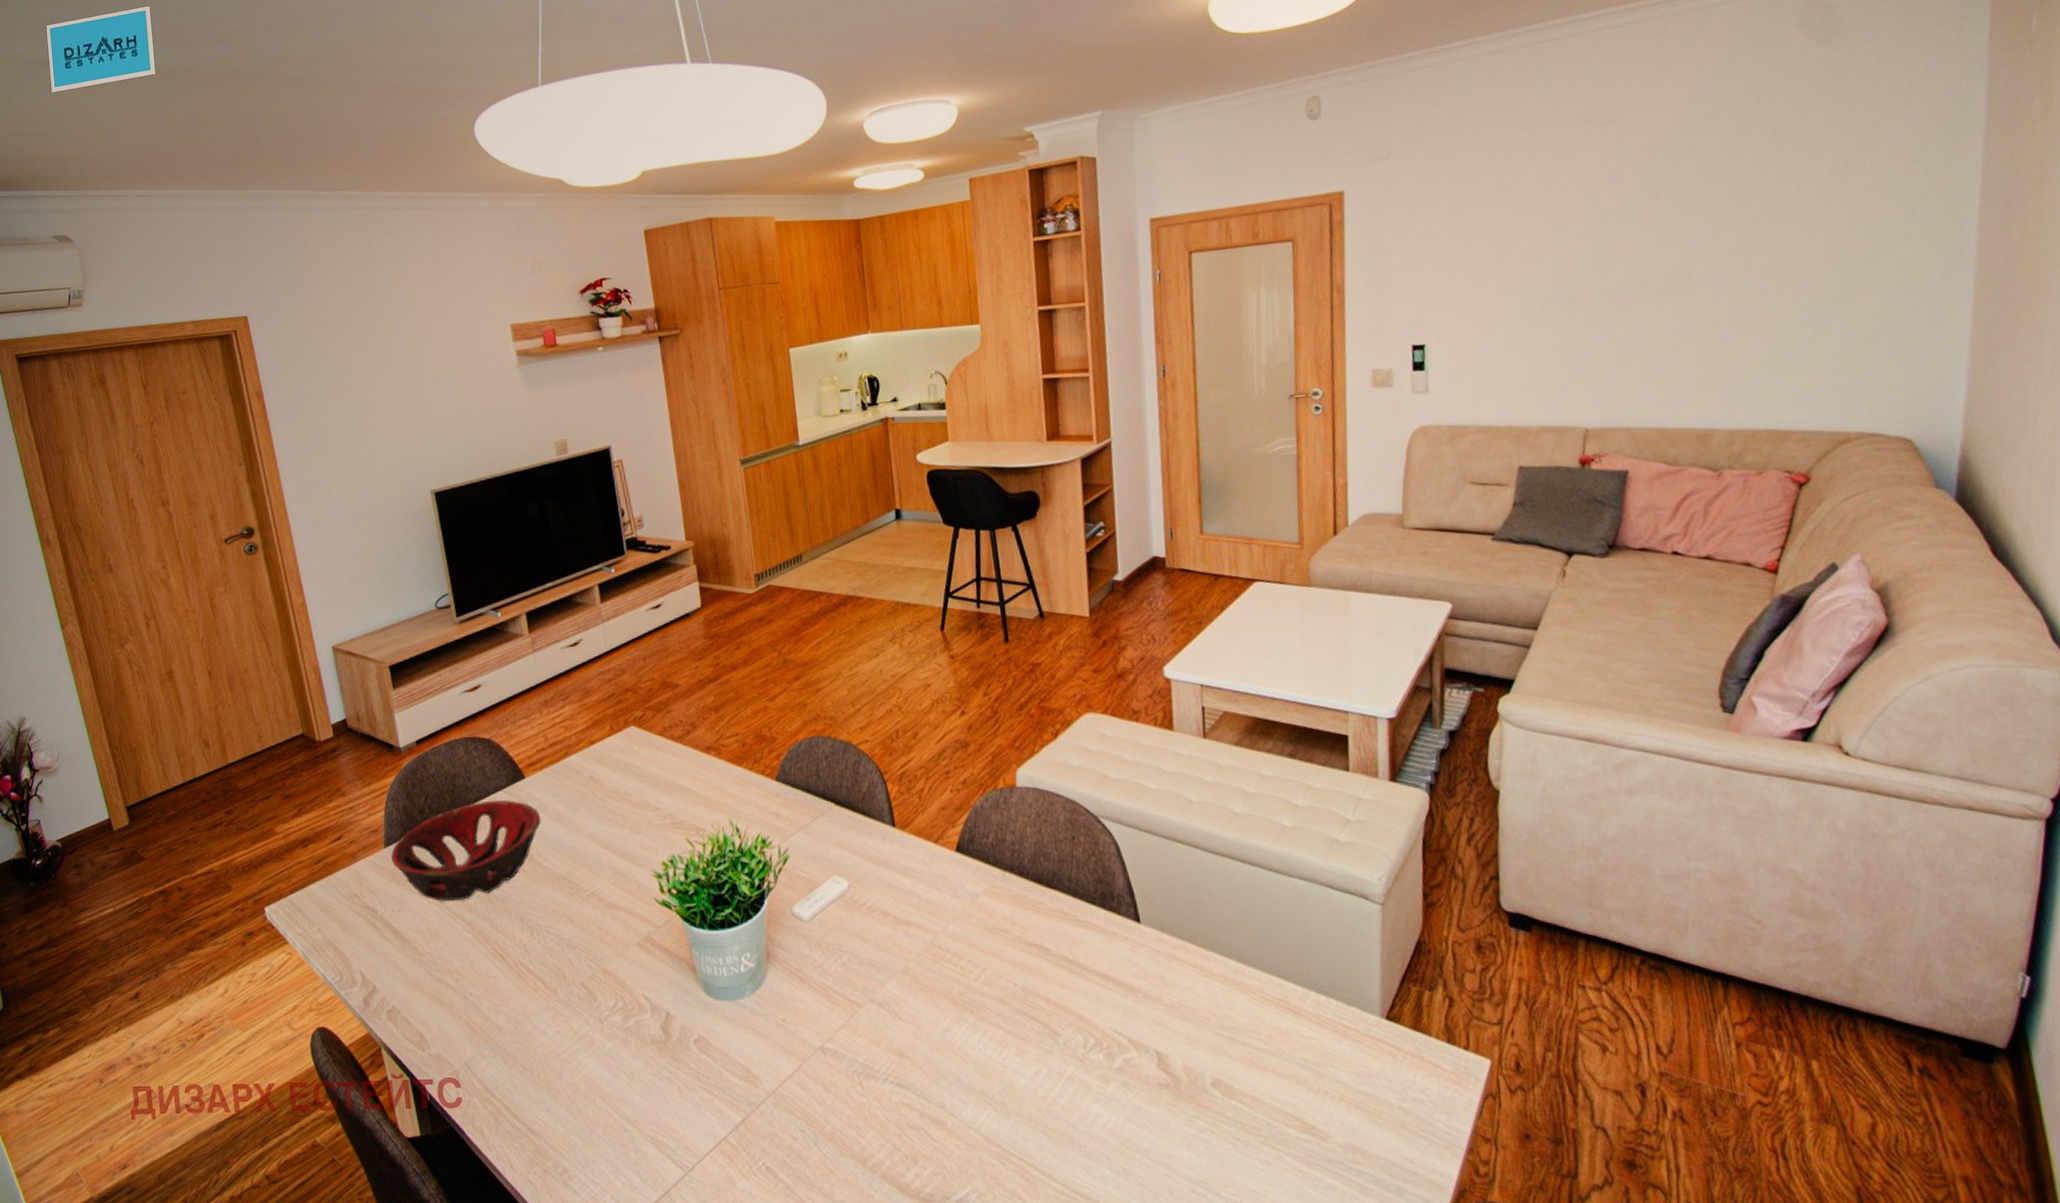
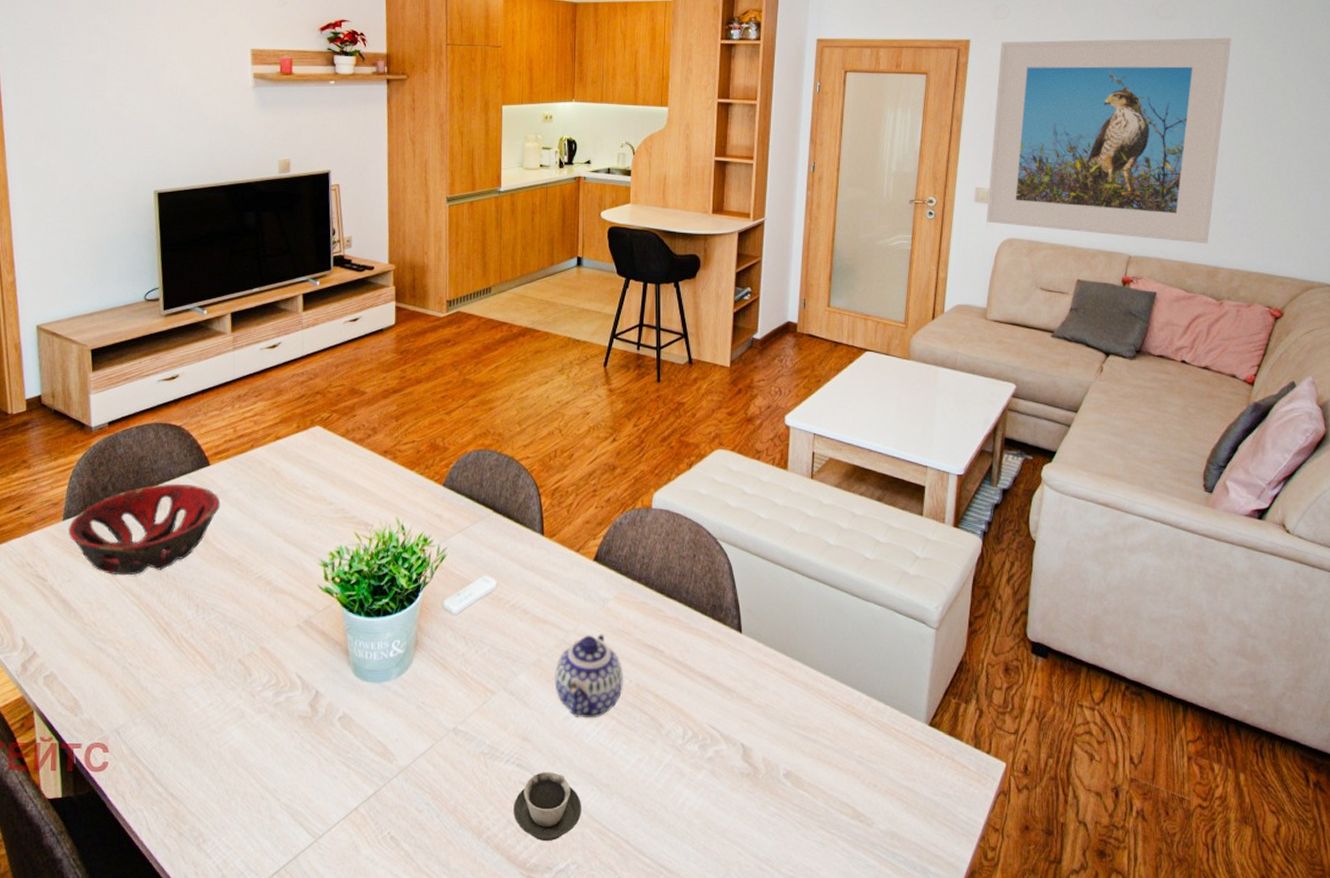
cup: none [898,1091,976,1169] -> present [513,772,581,842]
teapot: none [926,933,1007,1029] -> present [555,634,624,719]
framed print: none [1384,136,1699,411] -> present [987,37,1231,244]

